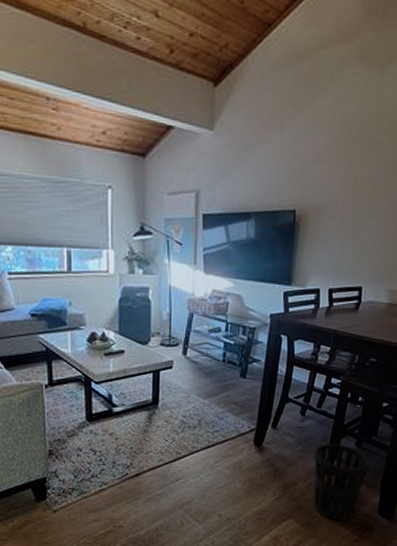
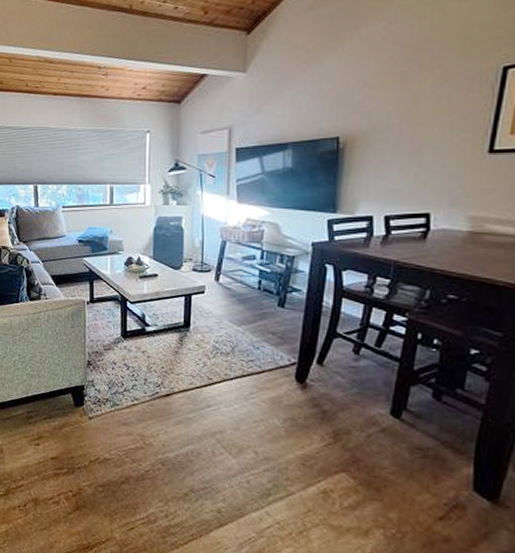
wastebasket: present [313,443,371,521] -> none [372,390,457,490]

